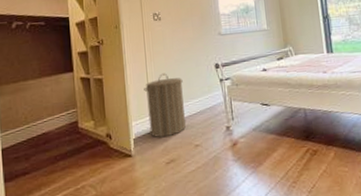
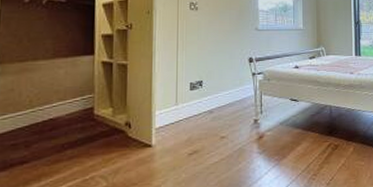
laundry hamper: present [144,73,186,138] -> none [172,63,214,129]

